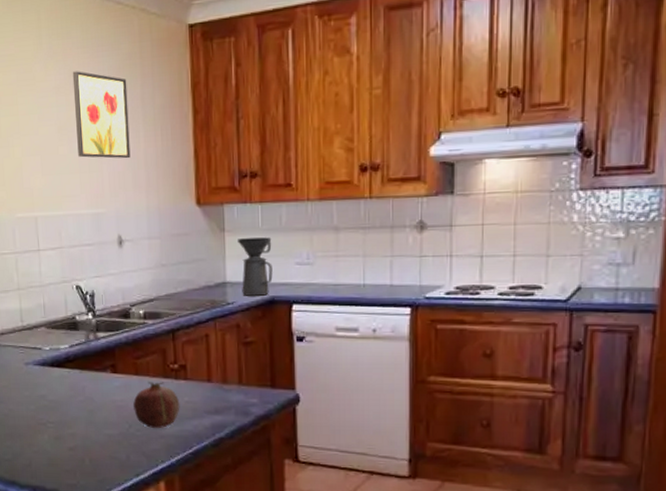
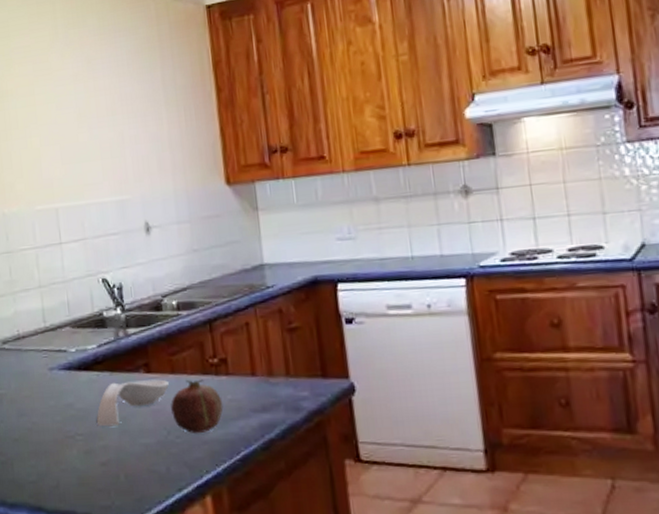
spoon rest: none [66,379,133,417] -> present [96,379,169,427]
wall art: present [72,71,131,159] -> none [90,57,154,144]
coffee maker: present [238,237,273,296] -> none [273,213,314,278]

